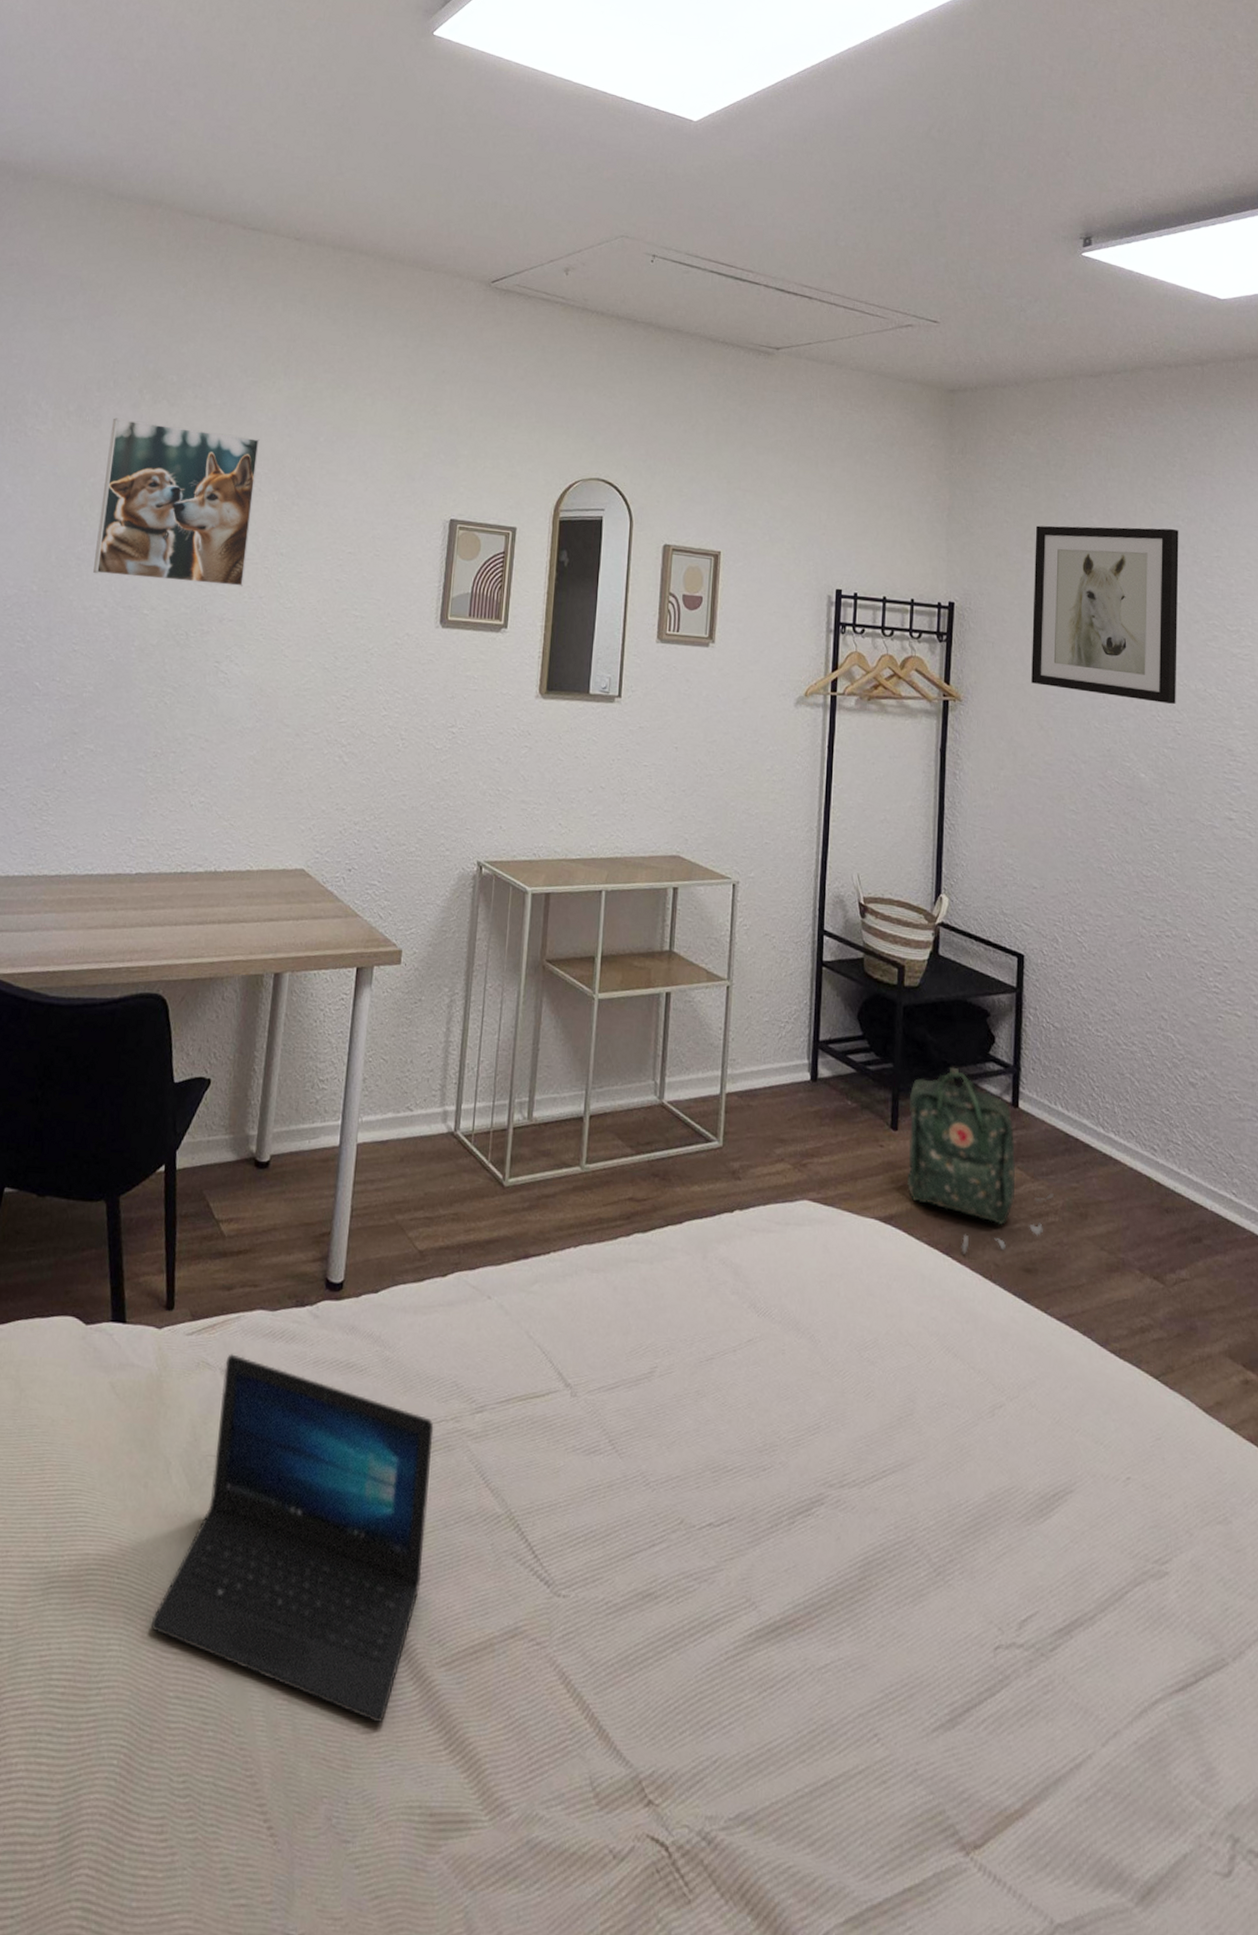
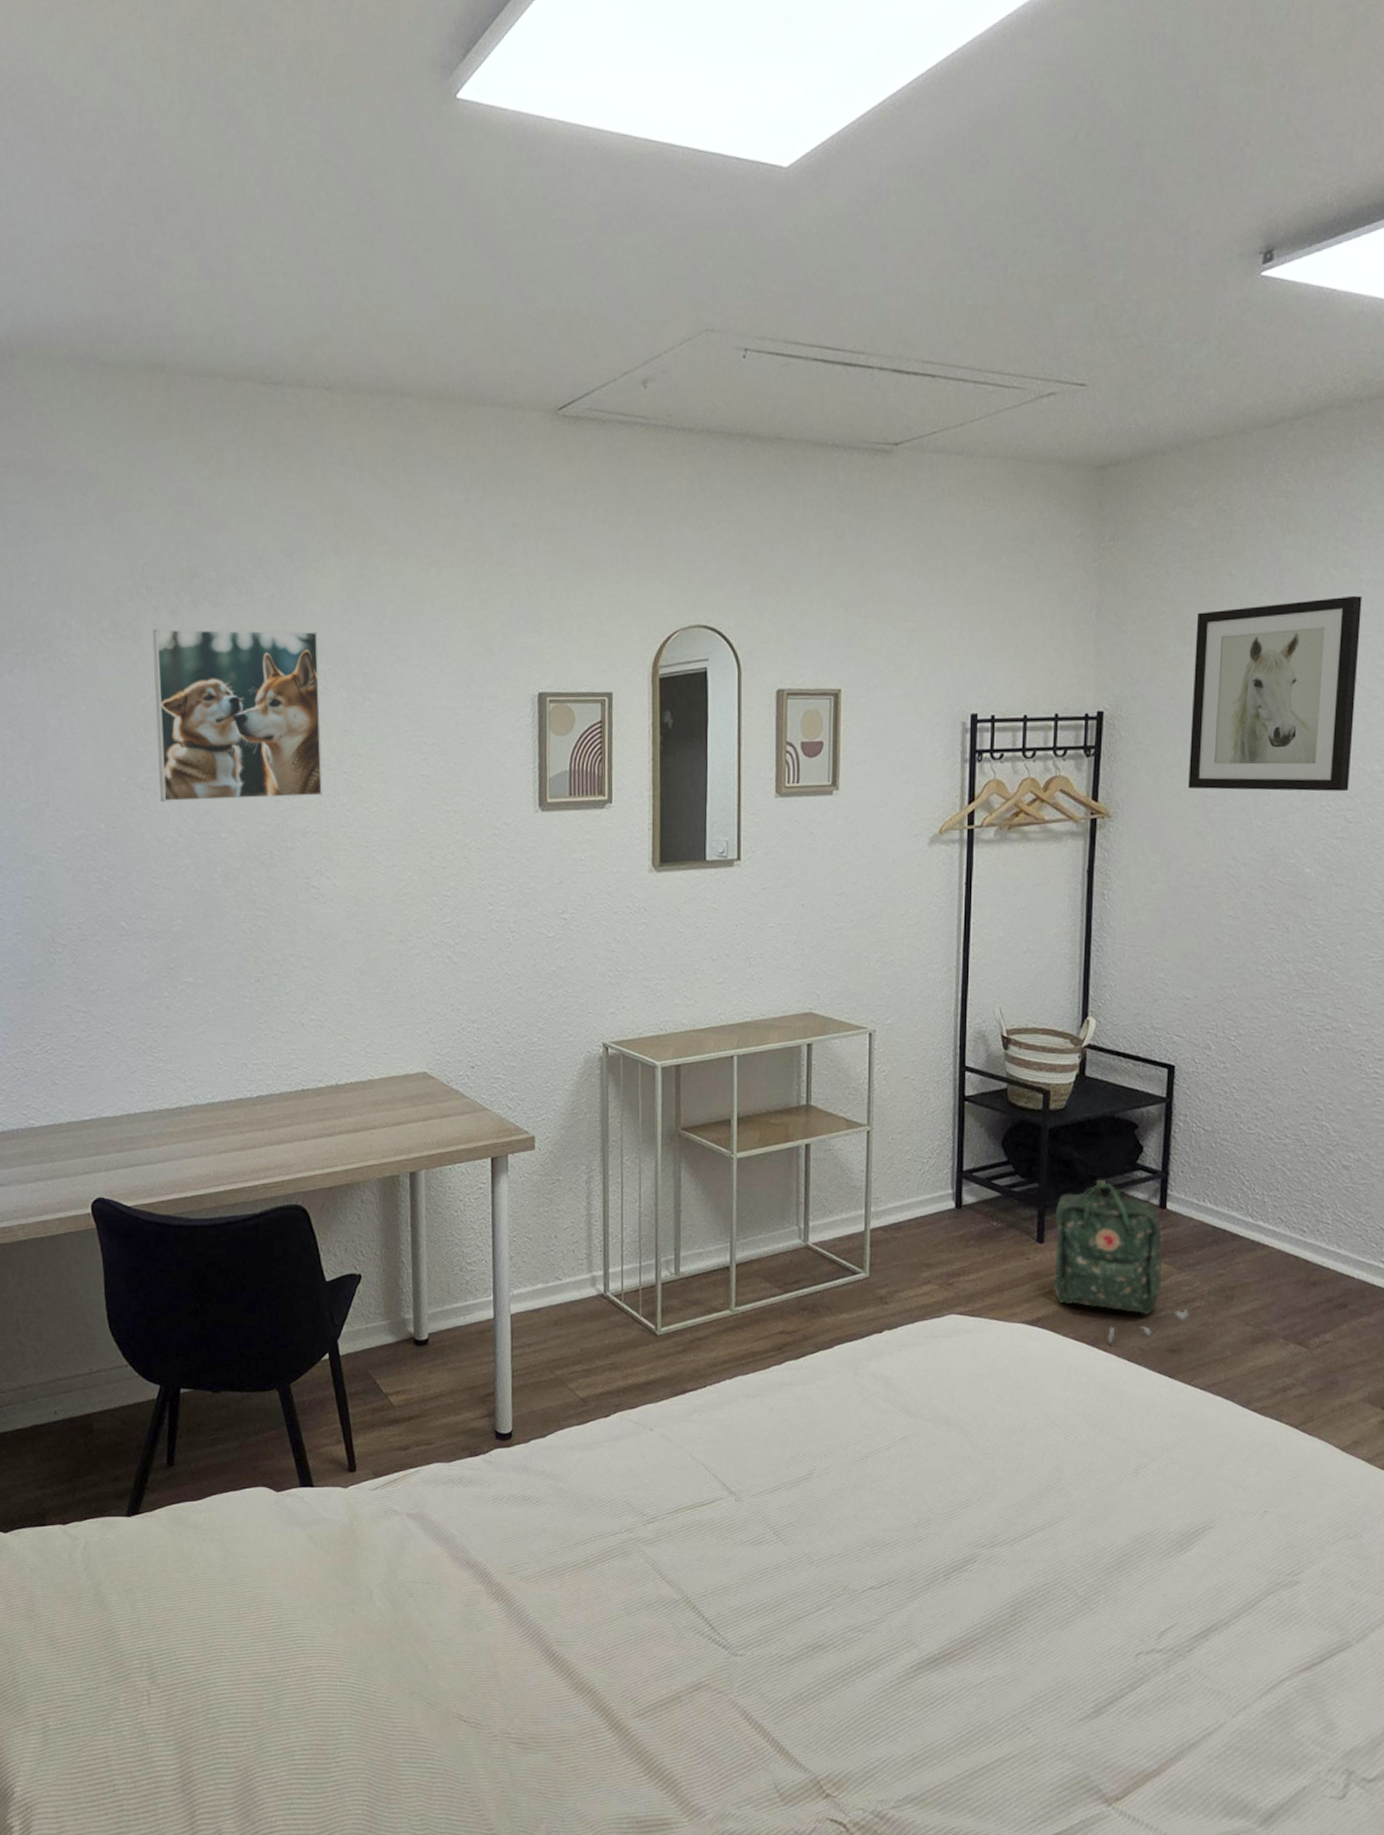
laptop: present [150,1354,434,1724] -> none [374,1501,611,1763]

